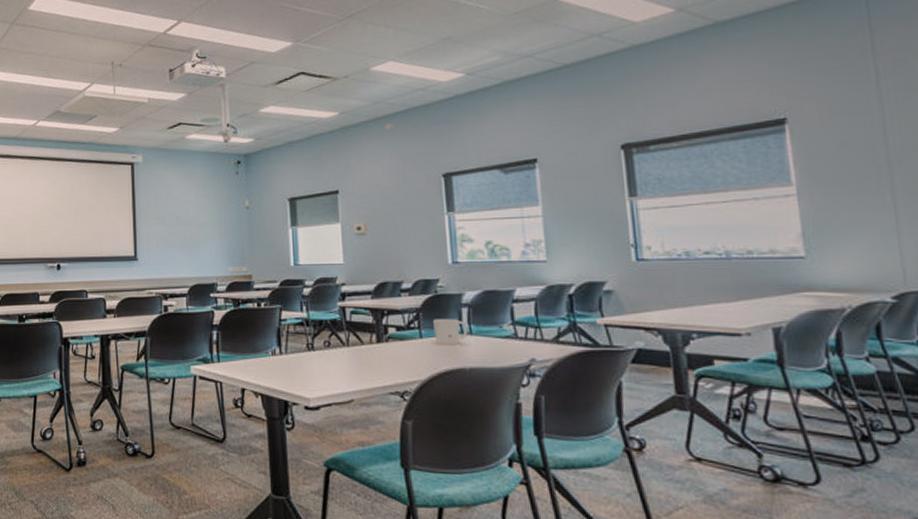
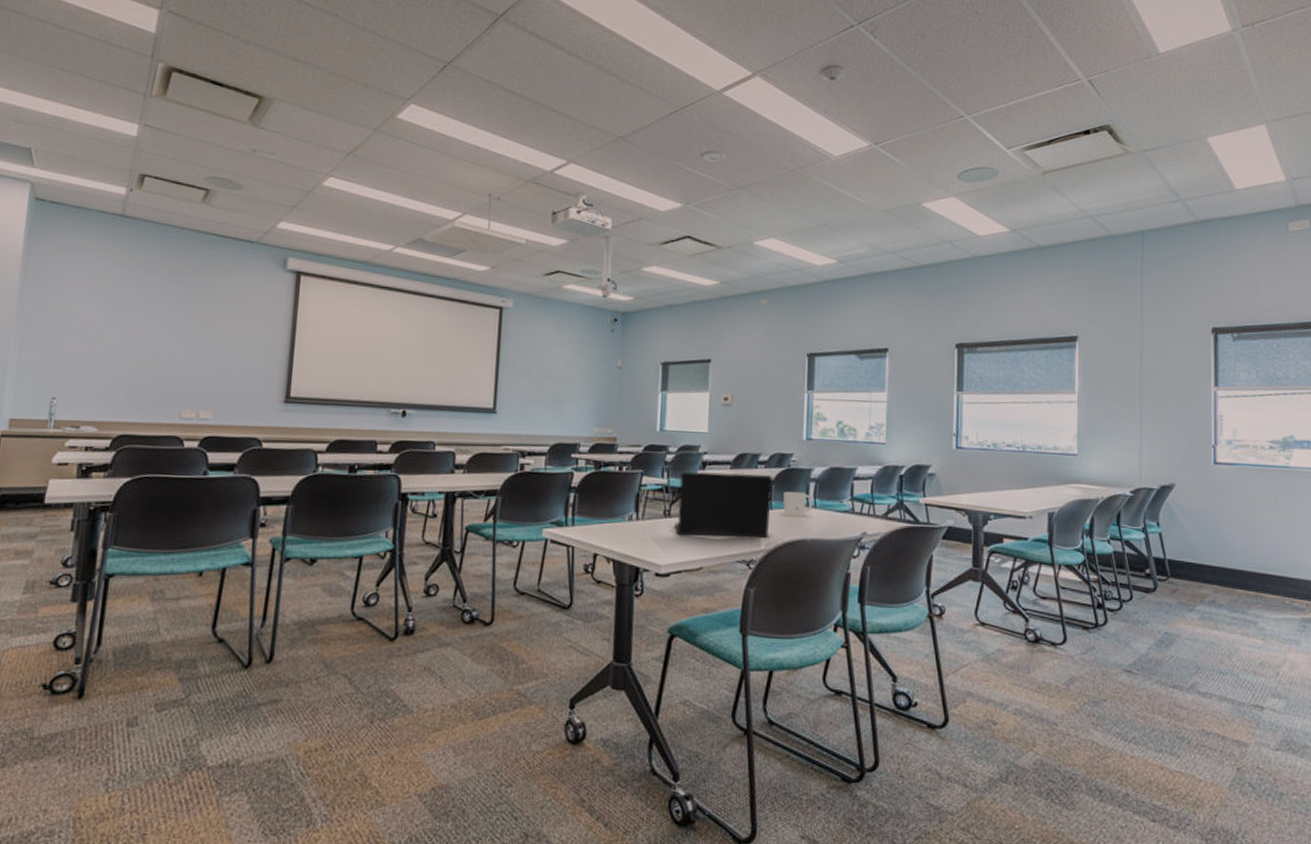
laptop: none [319,302,421,369] -> present [674,472,774,539]

